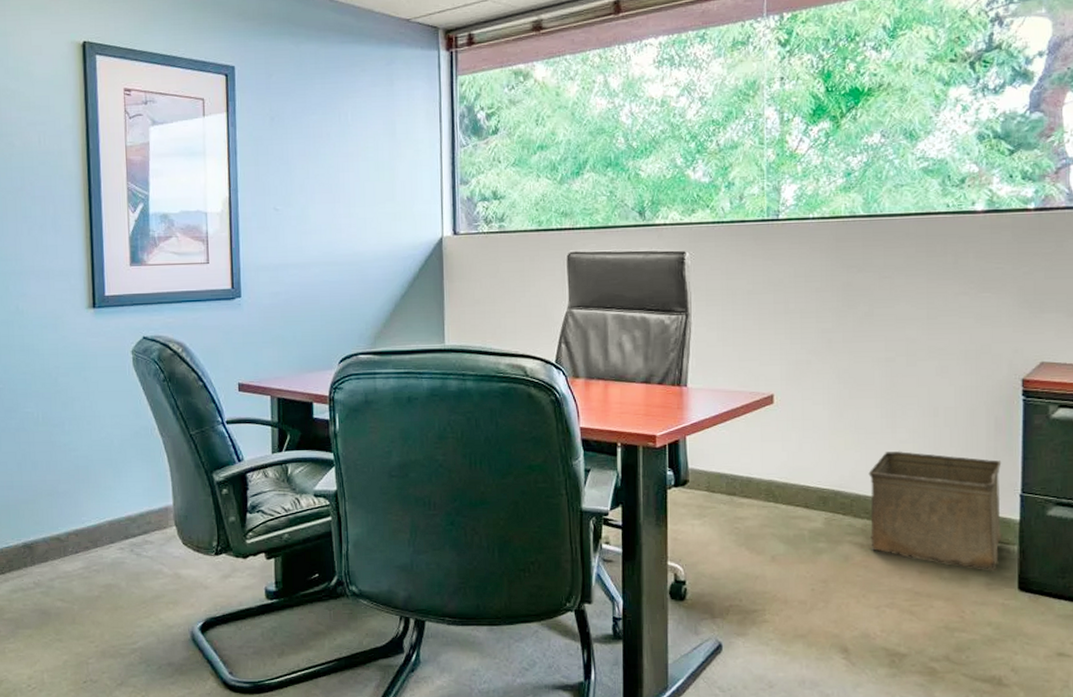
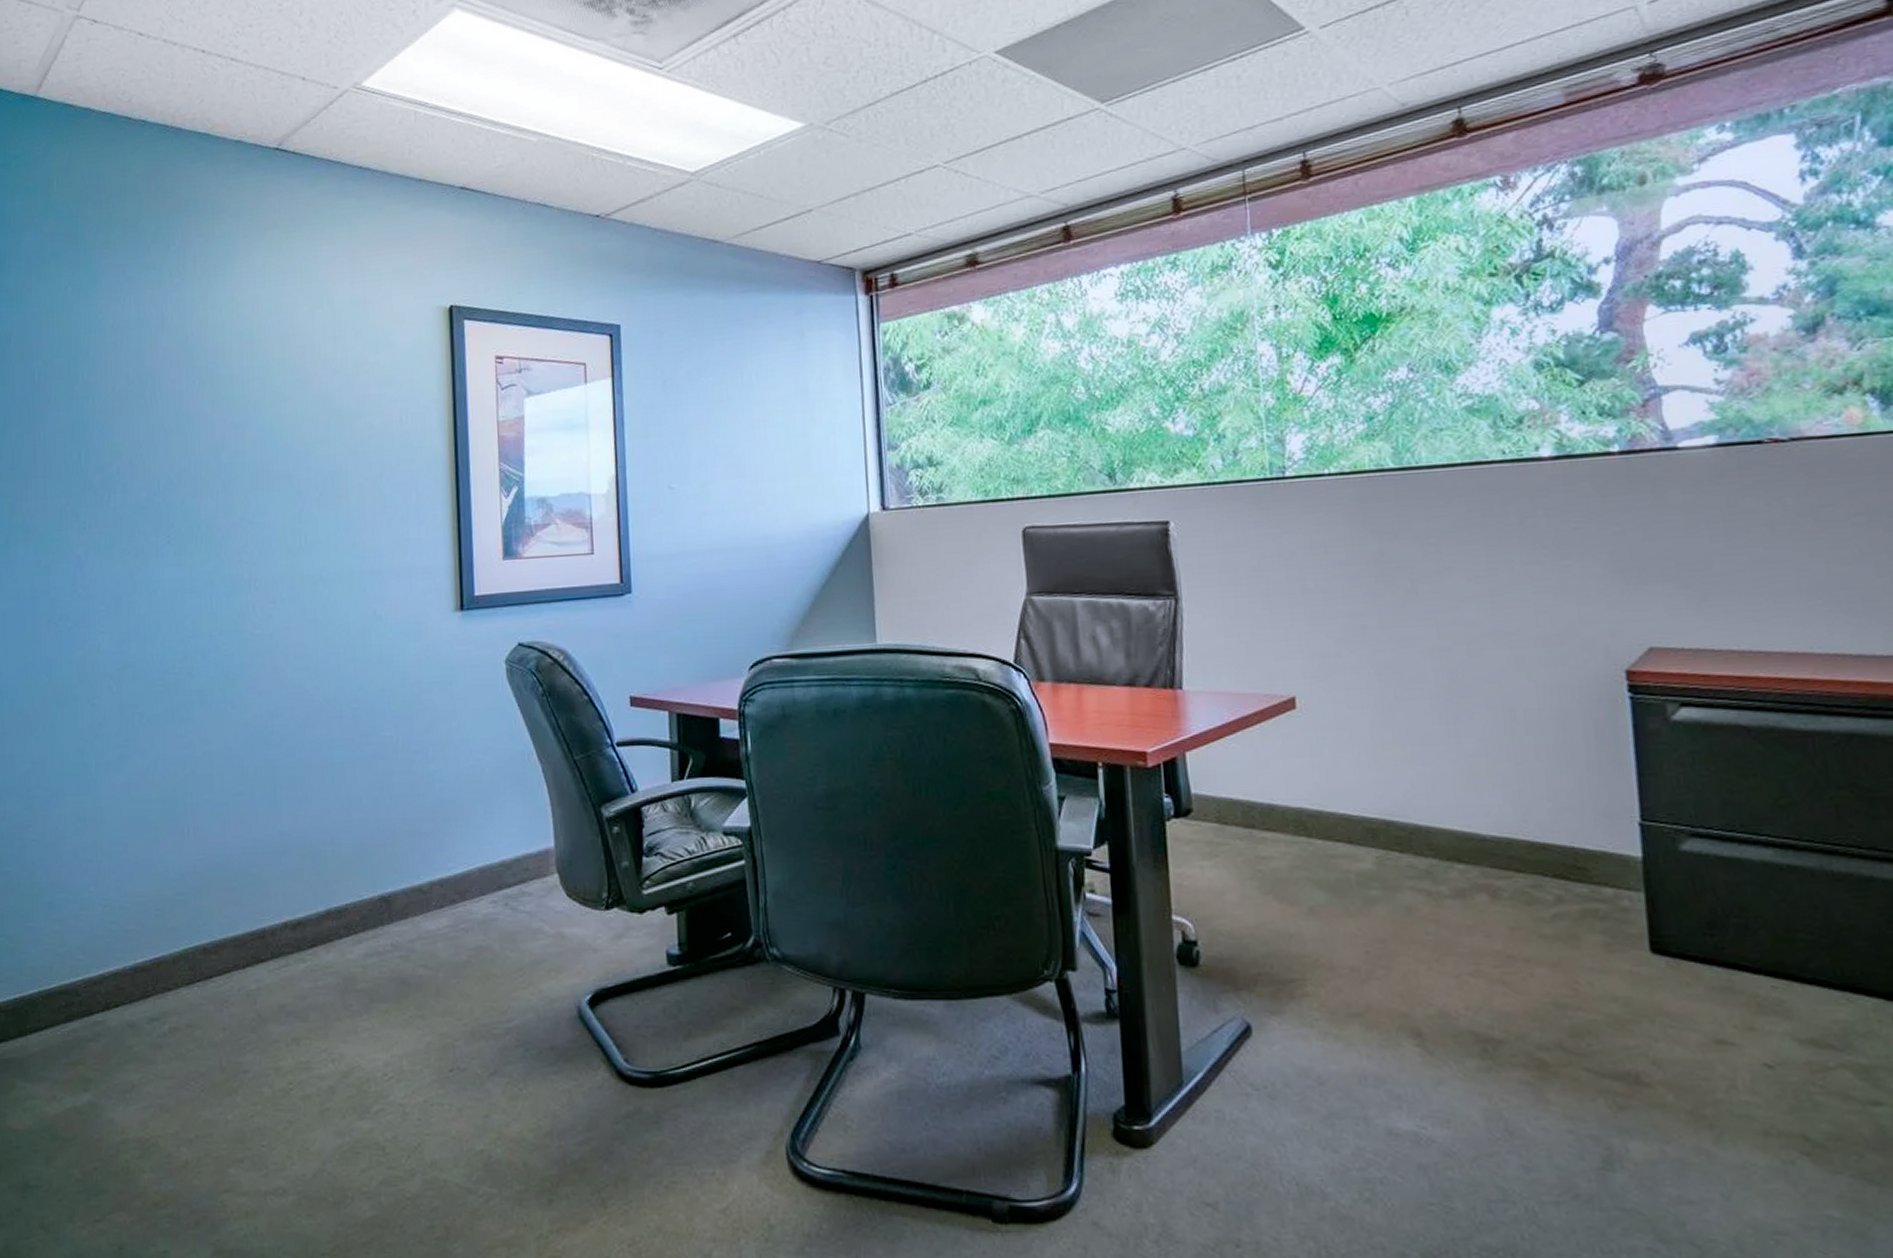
storage bin: present [868,450,1002,571] -> none [1429,766,1621,927]

